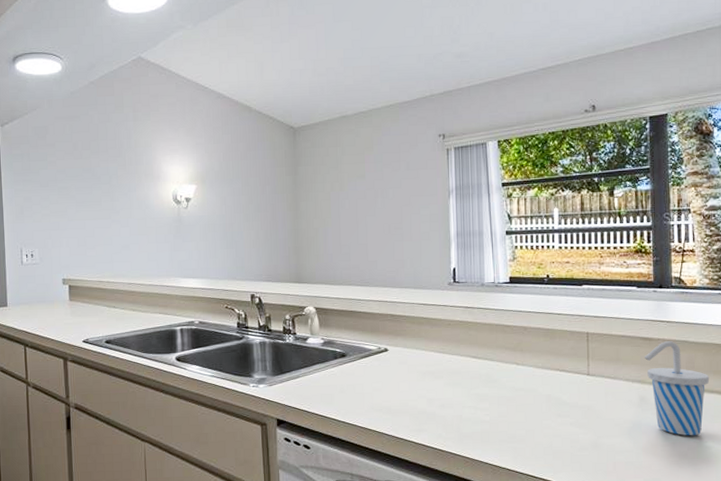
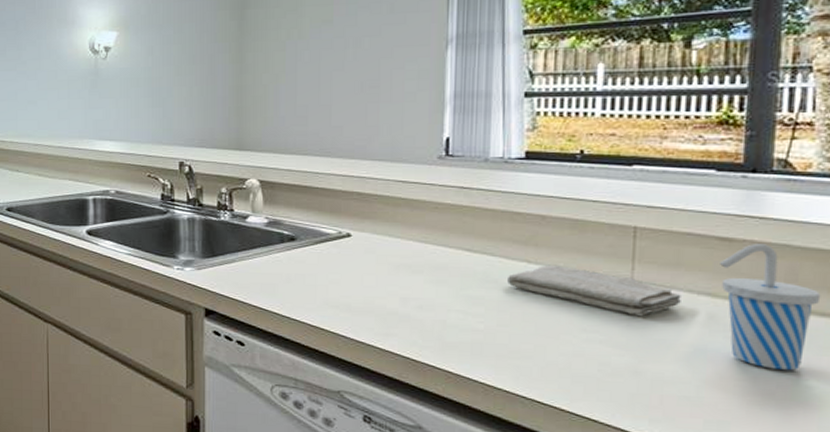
washcloth: none [504,366,622,402] -> present [507,266,681,317]

